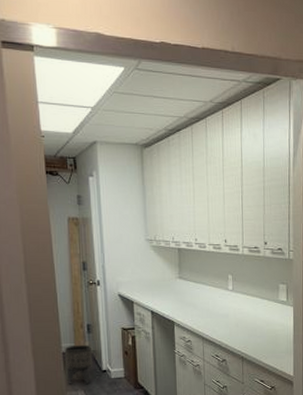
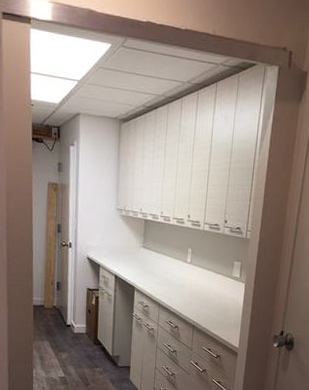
planter: present [64,344,93,385] -> none [34,299,60,337]

